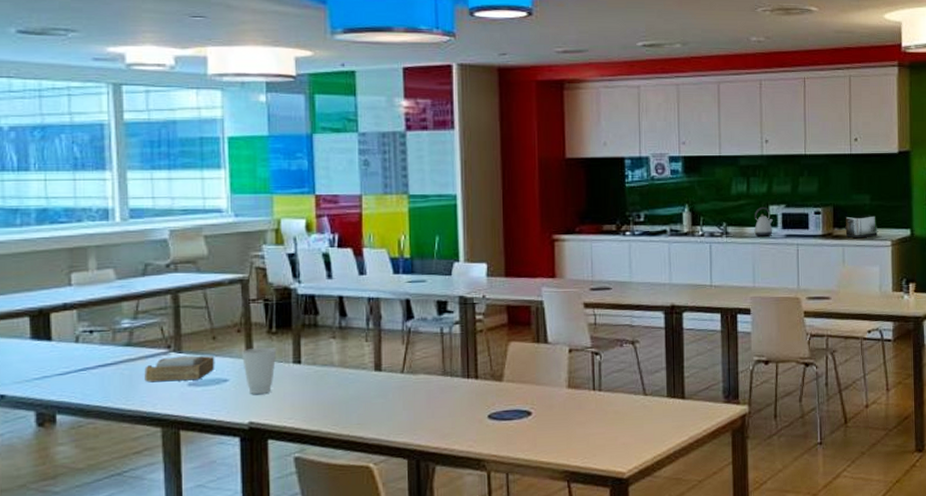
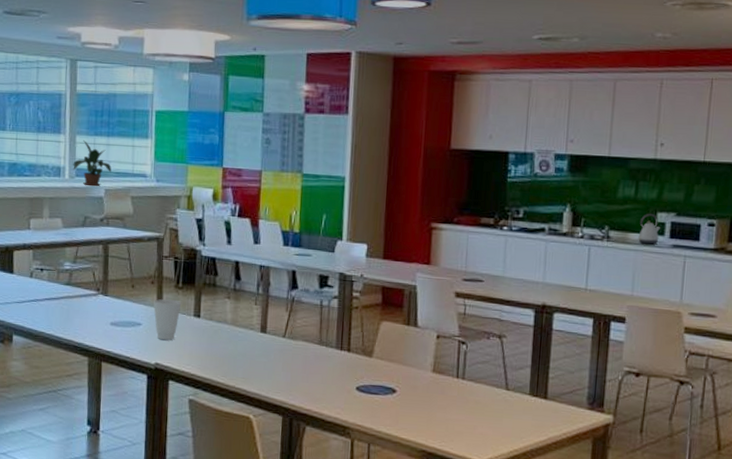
potted plant: none [125,176,176,228] -> present [73,140,112,187]
napkin holder: present [144,355,215,383] -> none [78,298,133,321]

